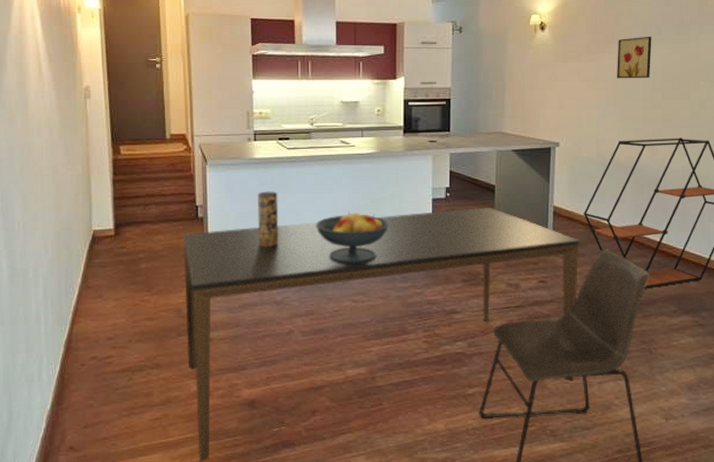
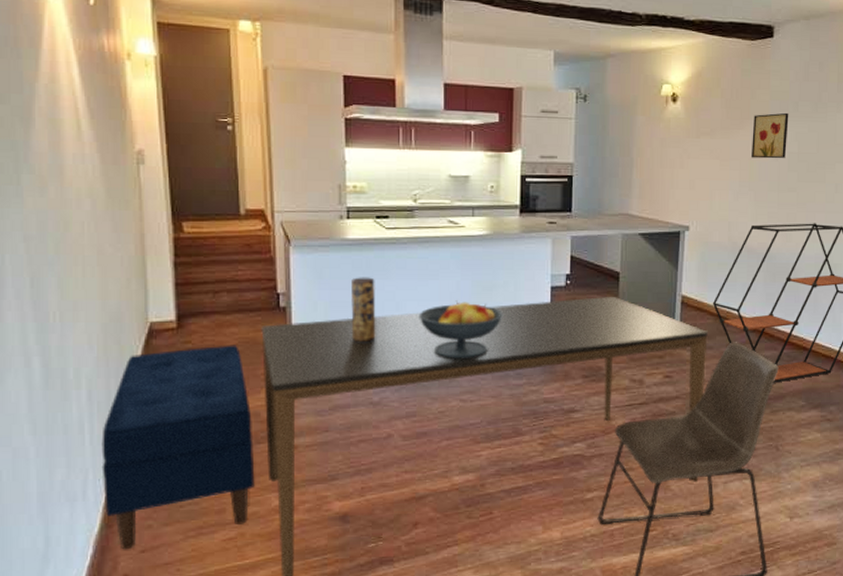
bench: none [53,250,177,425] -> present [101,345,255,550]

